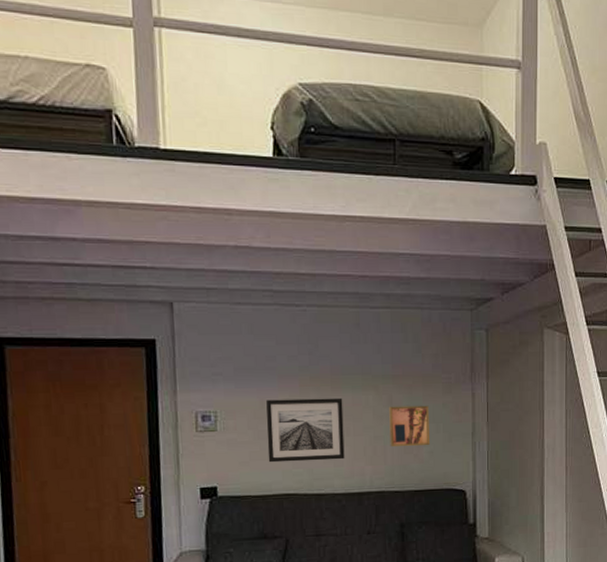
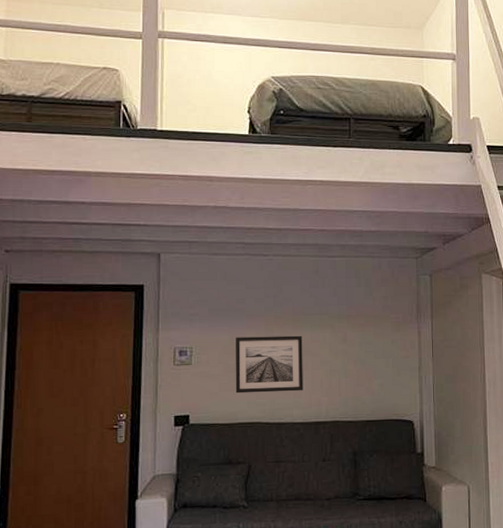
wall art: present [389,405,431,446] -> none [343,342,381,379]

